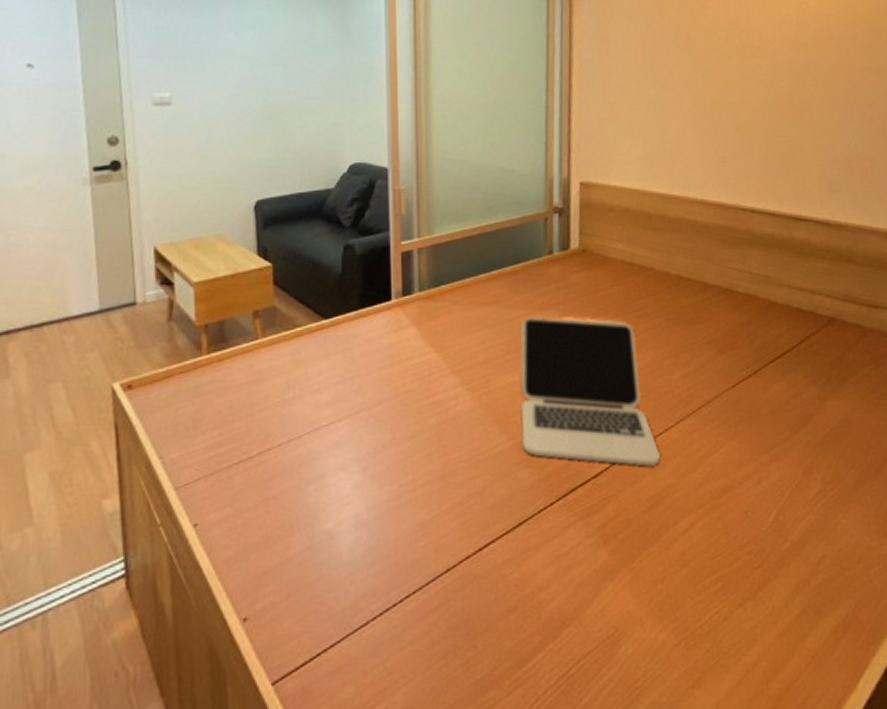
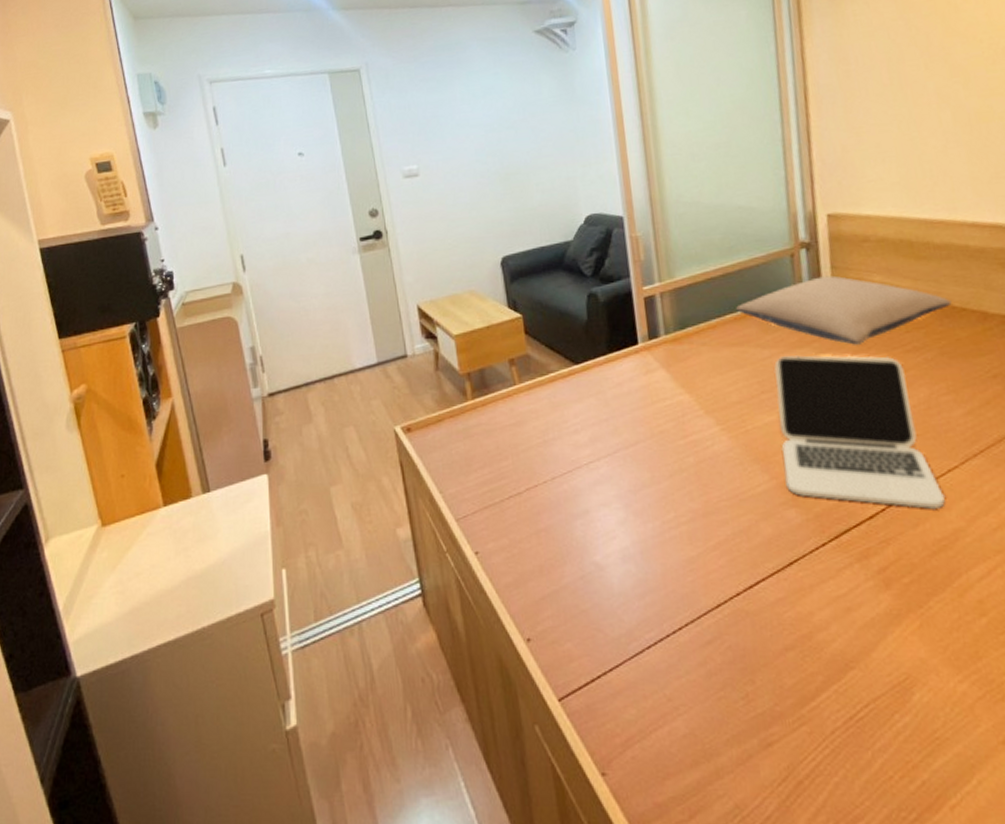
pillow: none [490,241,679,309] -> present [736,275,952,345]

